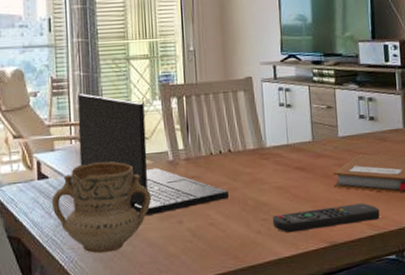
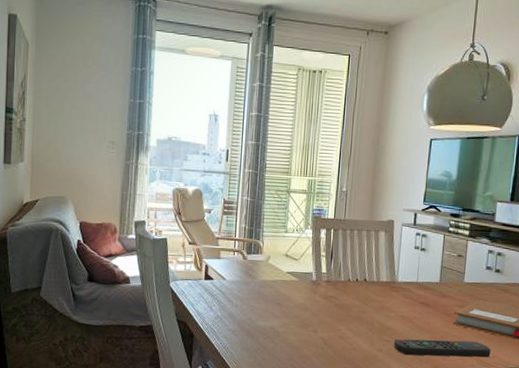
mug: present [52,161,151,254] -> none [214,273,294,346]
laptop: present [77,94,230,216] -> none [239,216,360,322]

